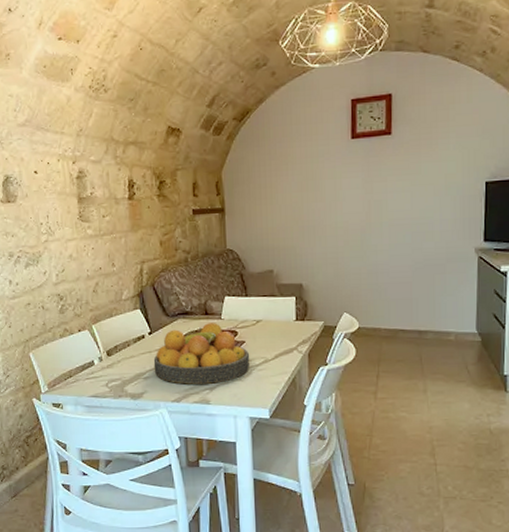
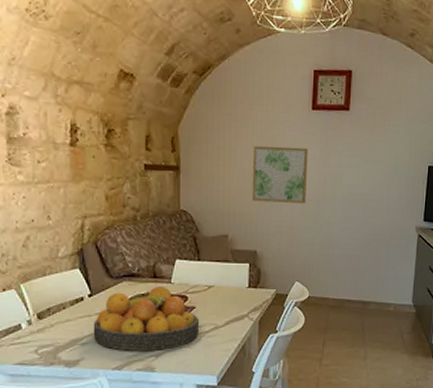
wall art: none [293,177,350,236] -> present [252,146,309,205]

